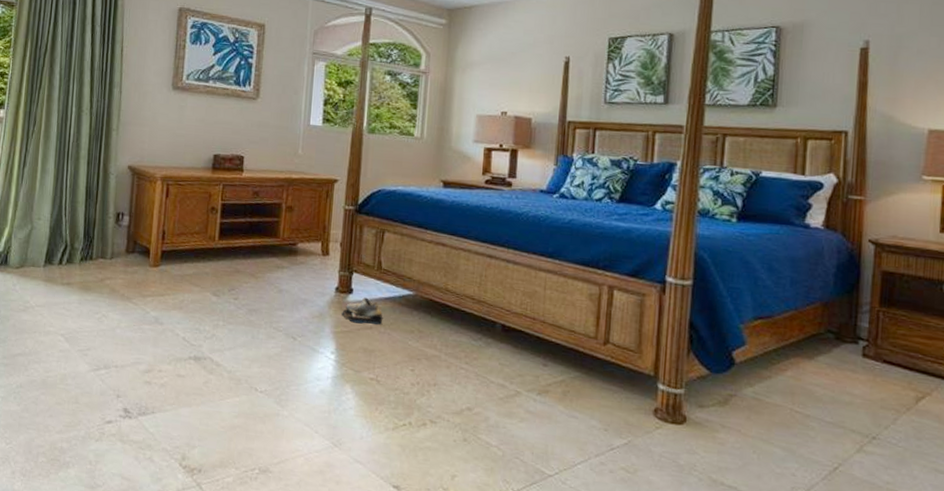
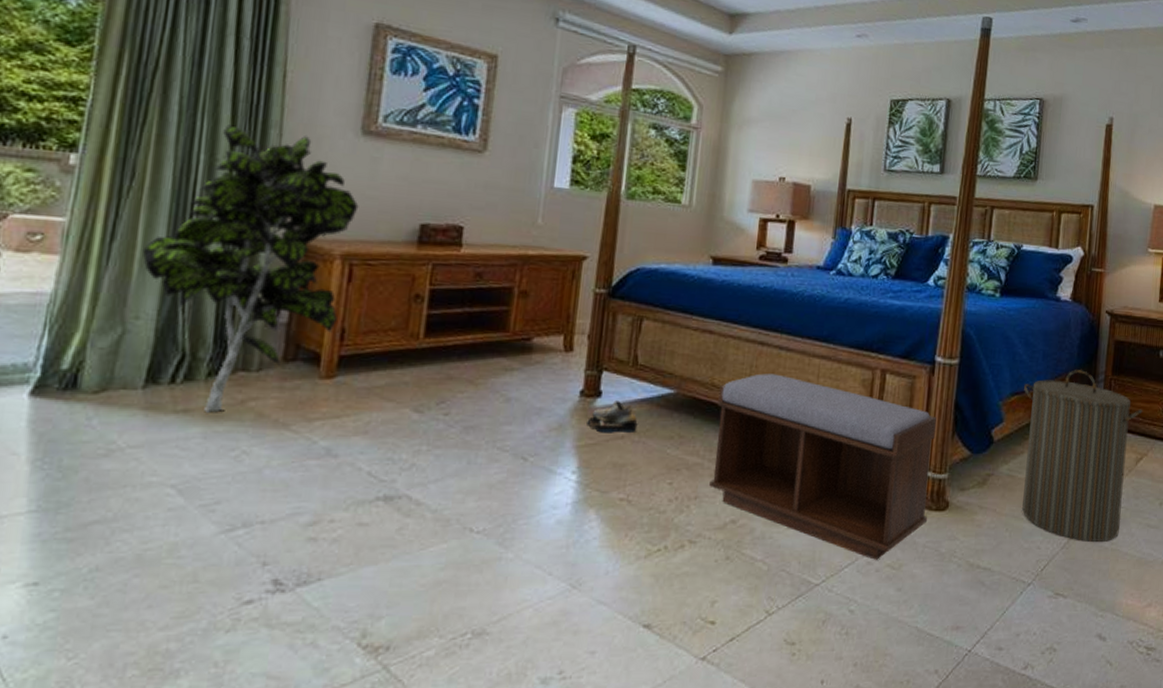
indoor plant: none [41,86,172,287] -> present [142,125,359,413]
bench: none [446,282,669,462] -> present [709,373,936,560]
laundry hamper: none [768,298,923,480] -> present [1022,370,1143,542]

